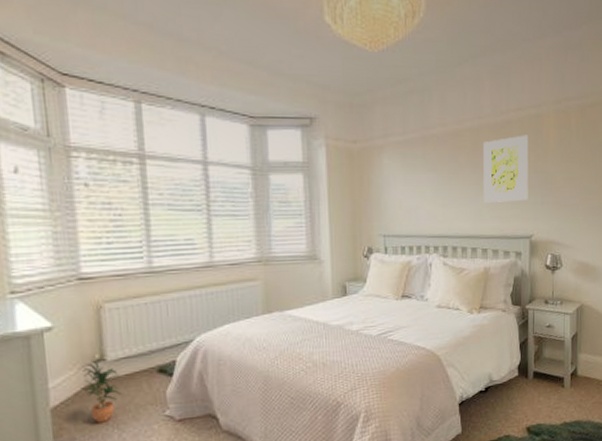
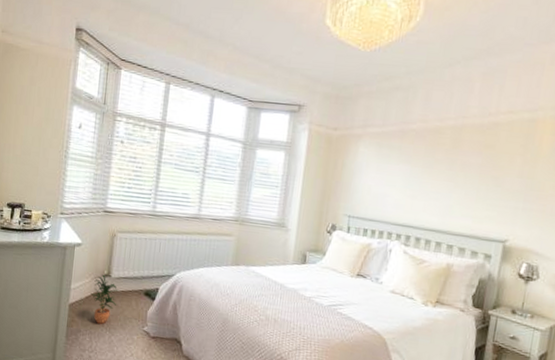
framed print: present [484,135,529,203] -> none [456,138,518,204]

